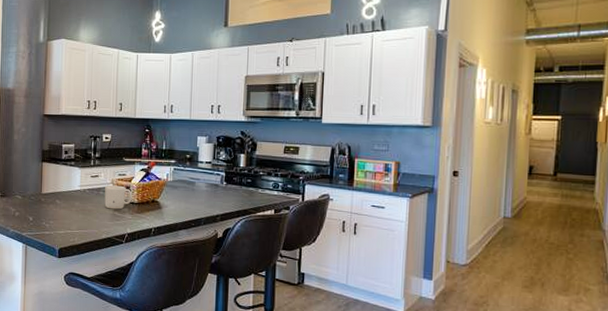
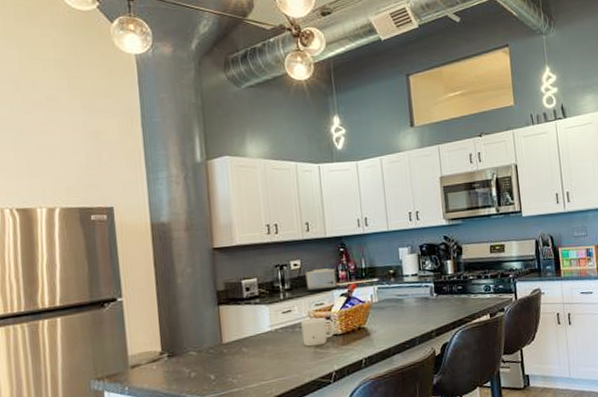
toaster: none [113,144,142,164] -> present [305,267,338,292]

